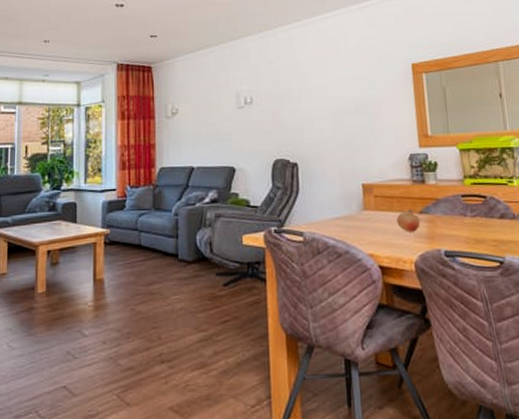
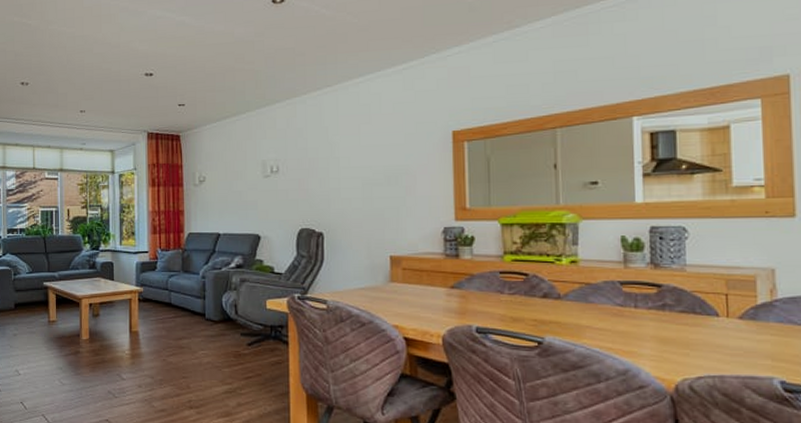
fruit: present [396,209,420,232] -> none [425,283,451,306]

